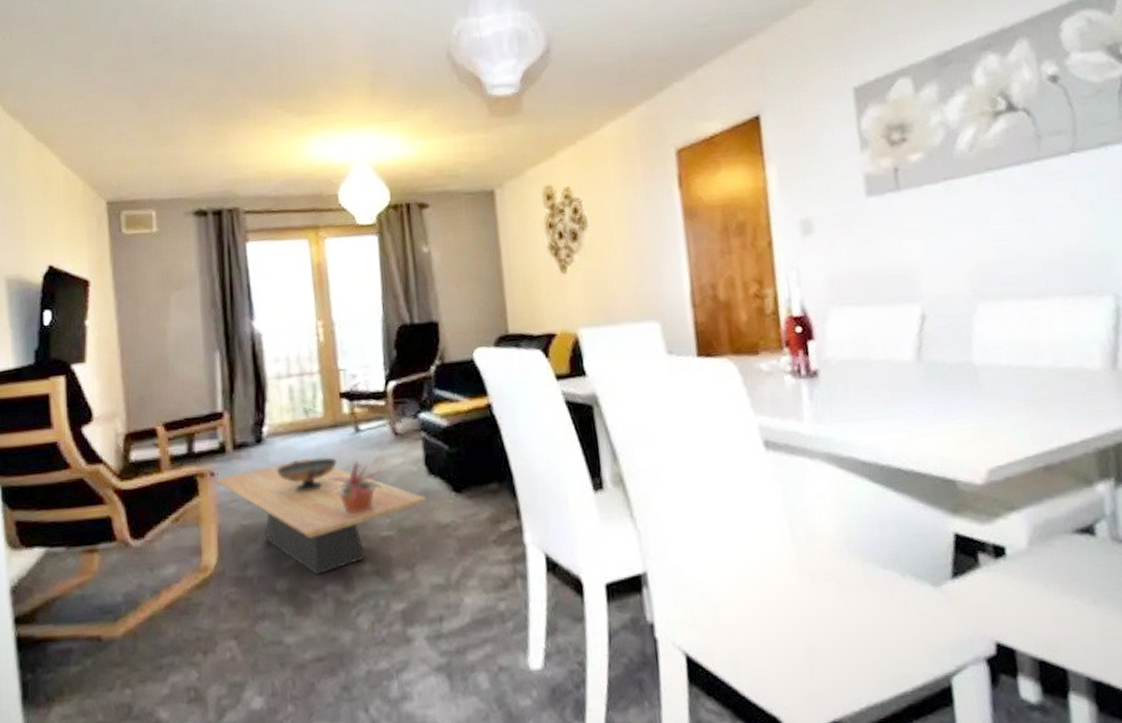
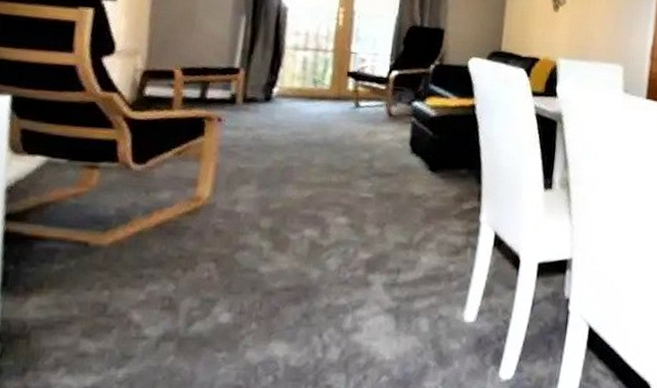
coffee table: present [215,458,426,575] -> none [221,120,405,220]
decorative bowl: present [276,457,337,492] -> none [278,121,335,149]
potted plant: present [327,460,383,514] -> none [322,131,373,175]

